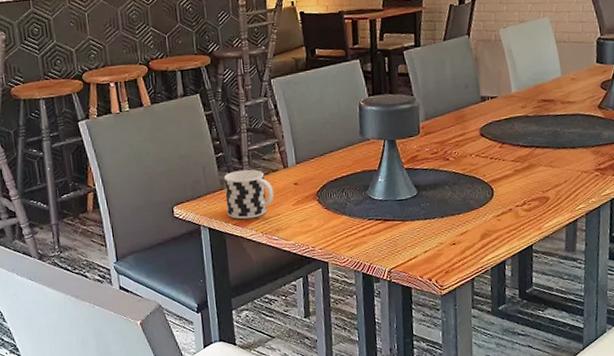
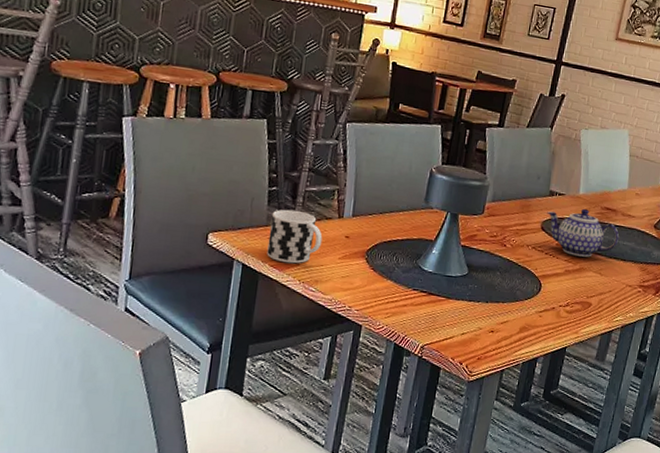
teapot: none [482,105,564,155] -> present [547,208,619,257]

